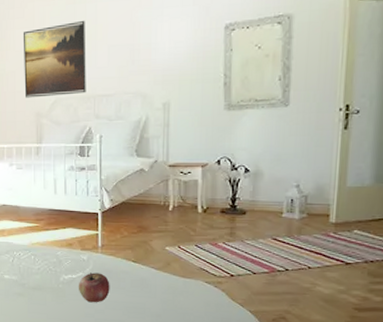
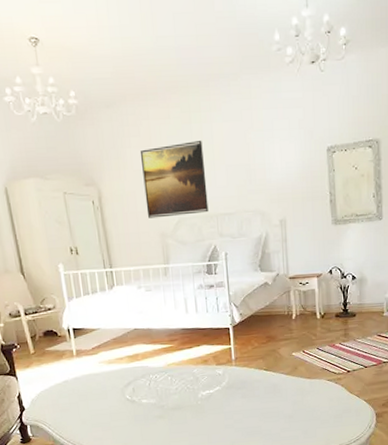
apple: present [78,272,110,303] -> none [216,384,246,414]

